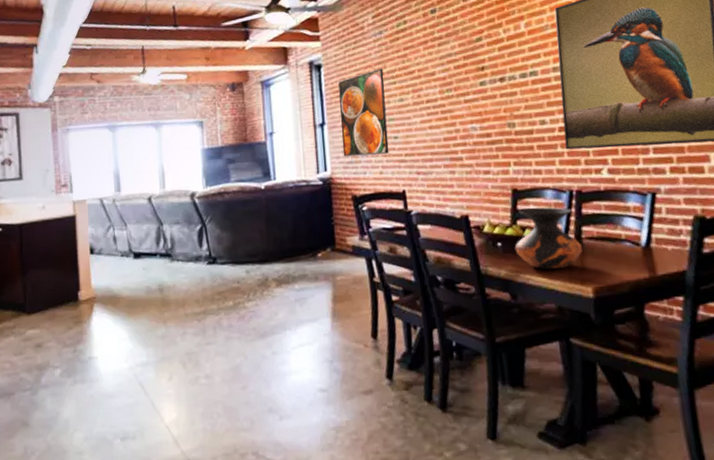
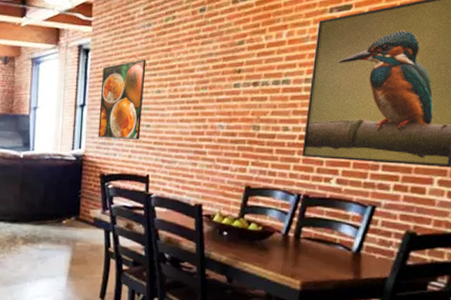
vase: present [514,207,582,270] -> none [238,205,299,262]

